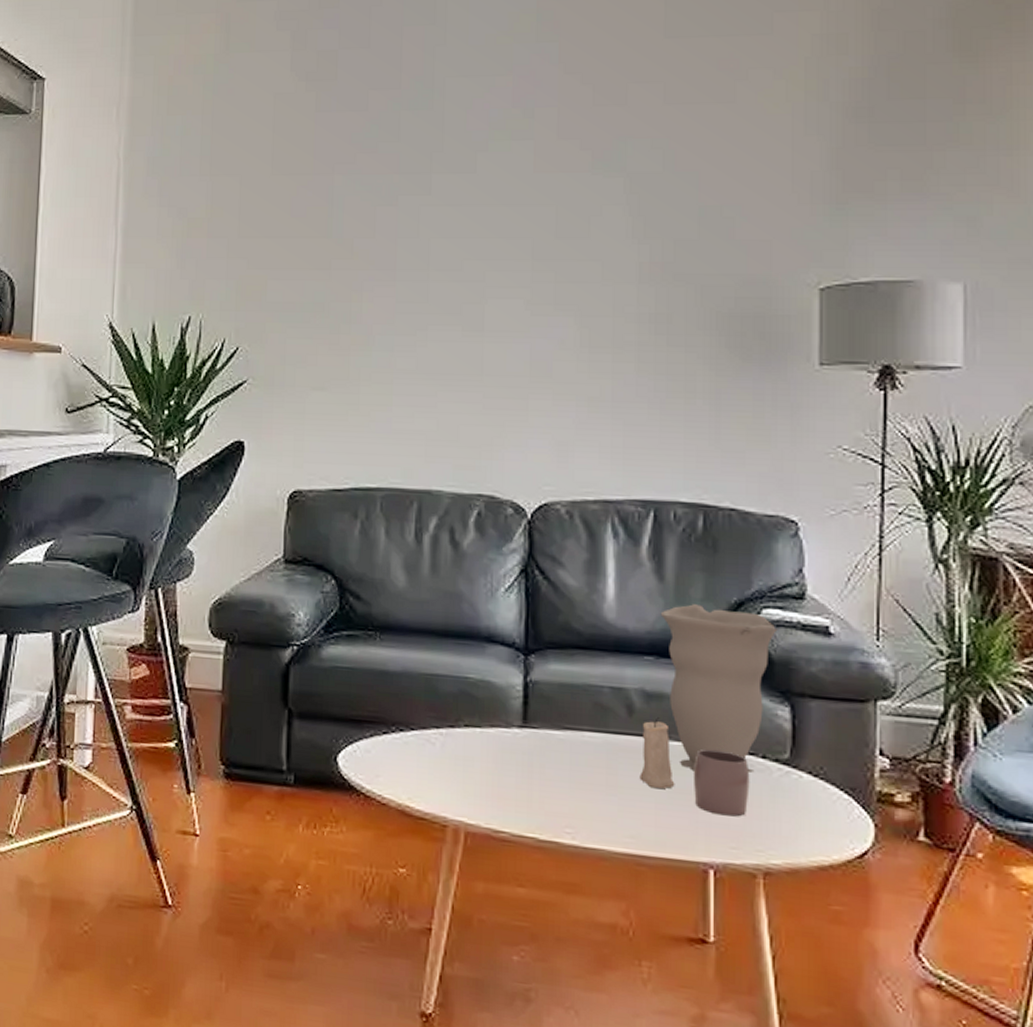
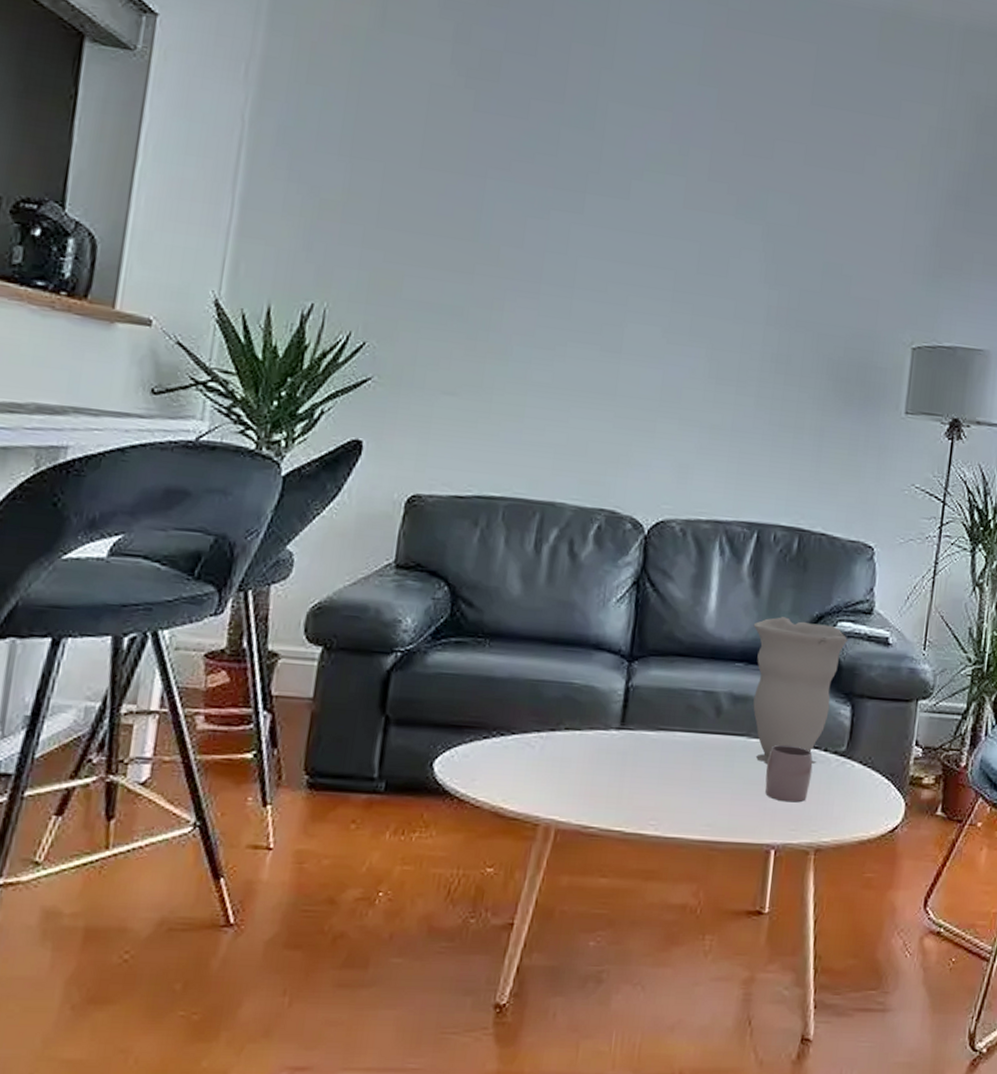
candle: present [639,717,675,790] -> none [720,717,751,782]

